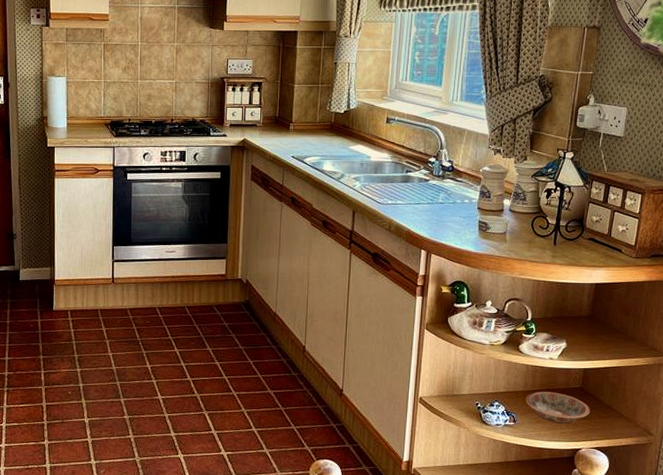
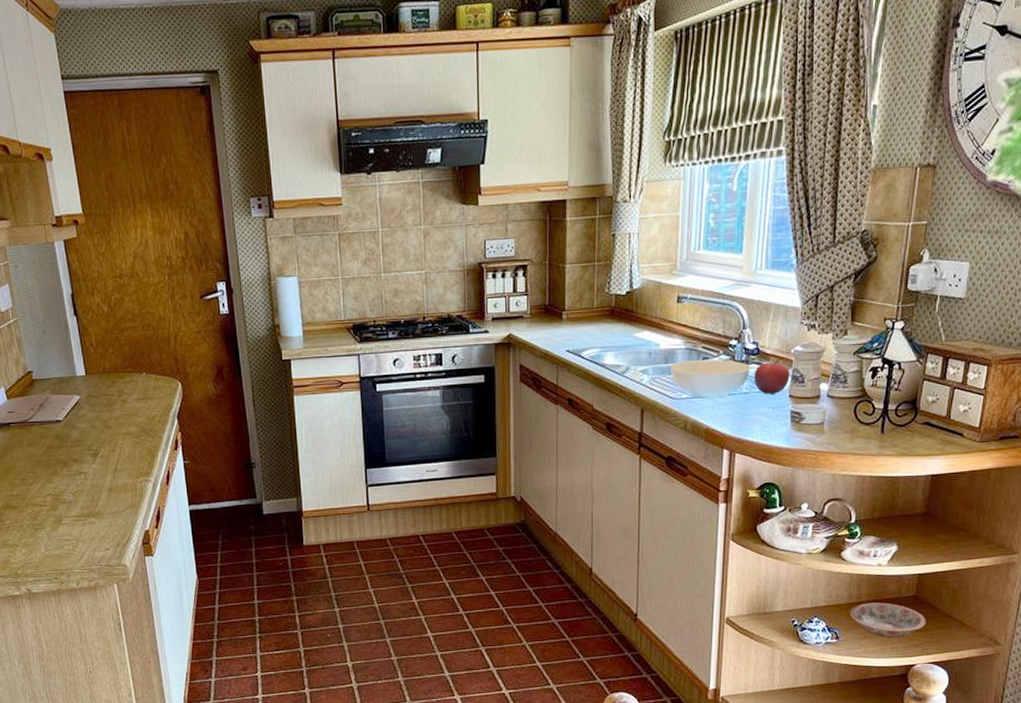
bowl: none [378,172,447,207] -> present [670,359,751,400]
fruit: none [448,176,479,206] -> present [754,359,790,394]

